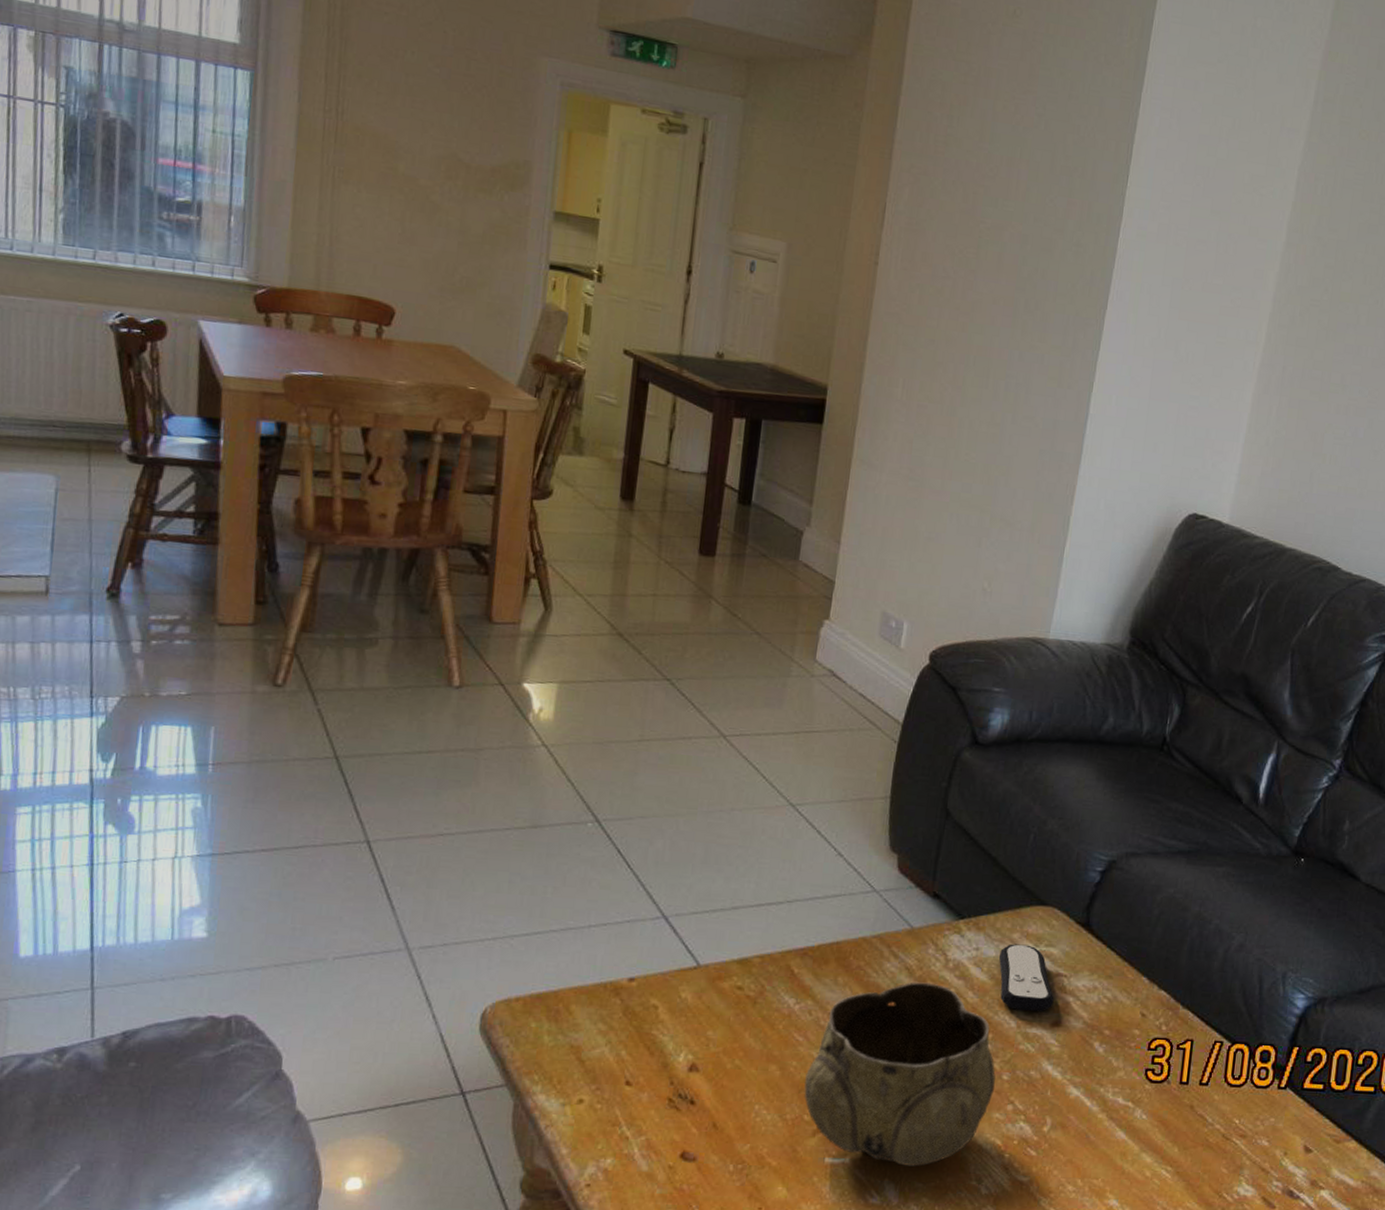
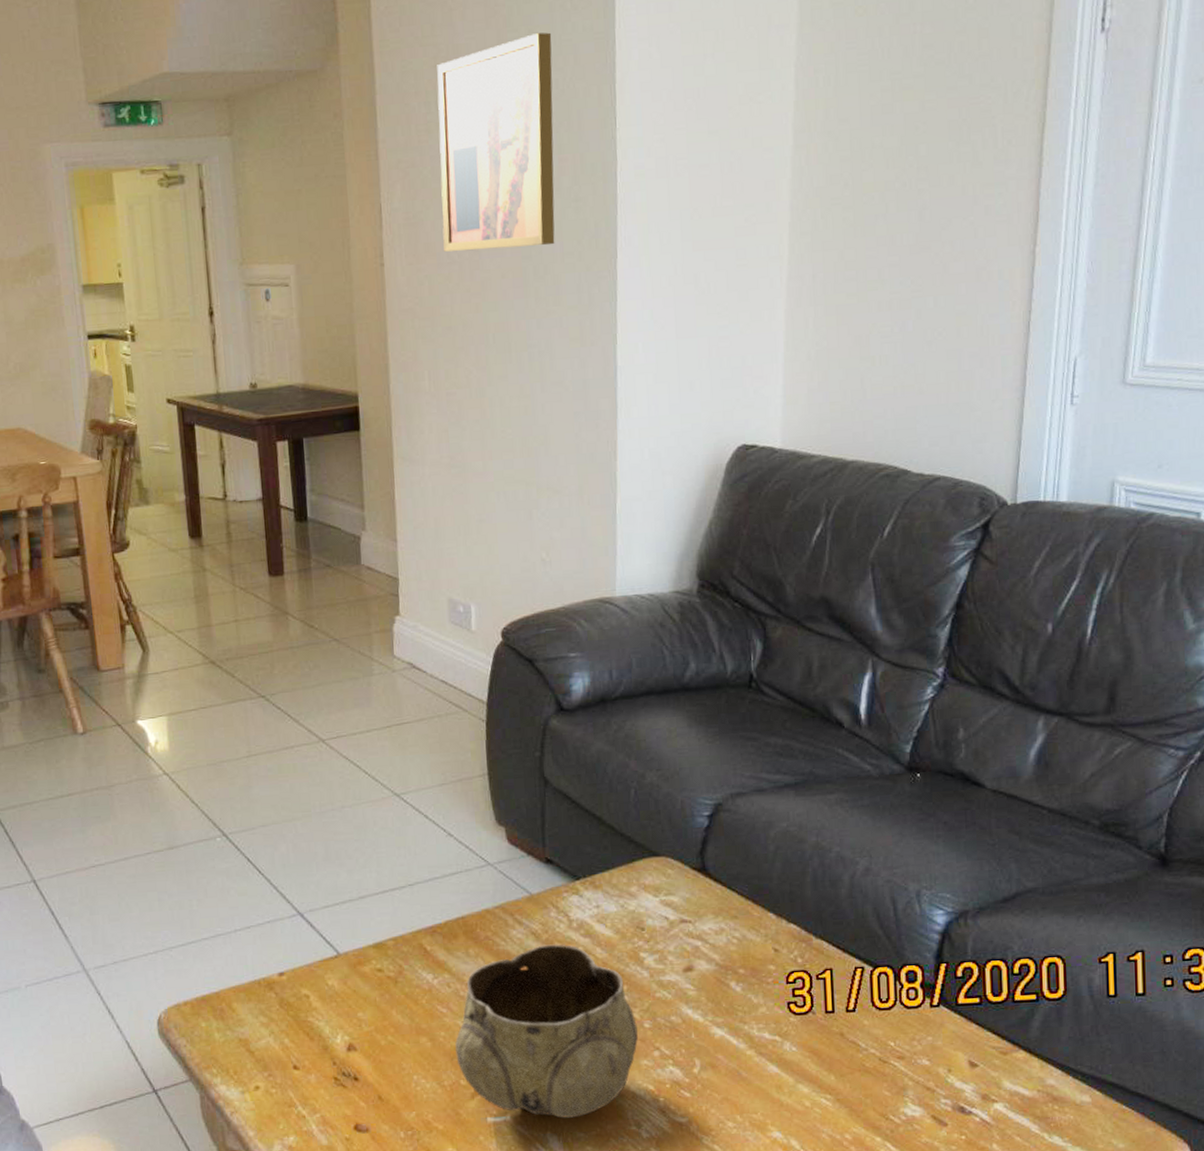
wall art: none [941,76,1082,283] -> present [437,32,555,252]
remote control: present [998,944,1054,1012] -> none [620,896,683,960]

